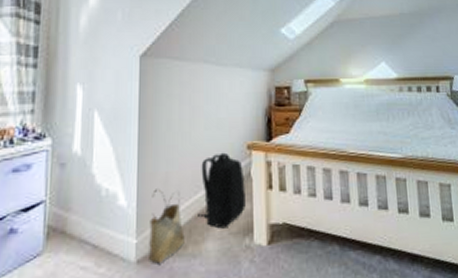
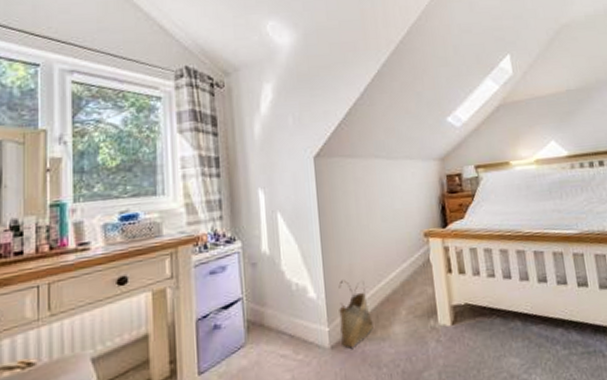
backpack: present [198,152,246,229] -> none [381,241,428,313]

